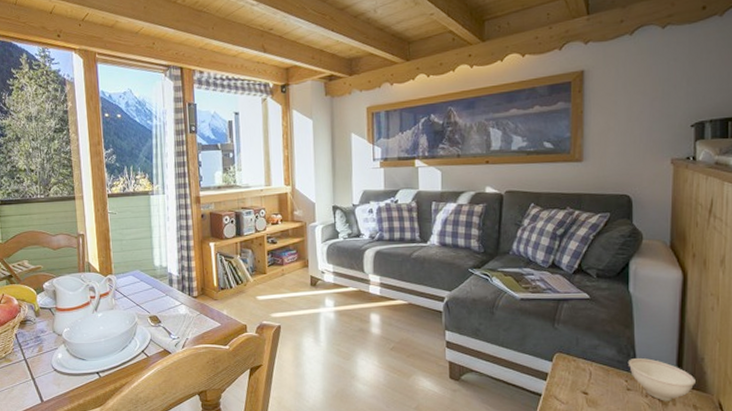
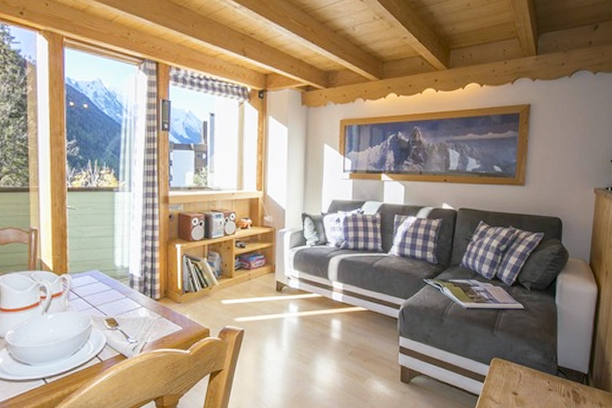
bowl: present [627,358,695,401] -> none [550,362,602,400]

